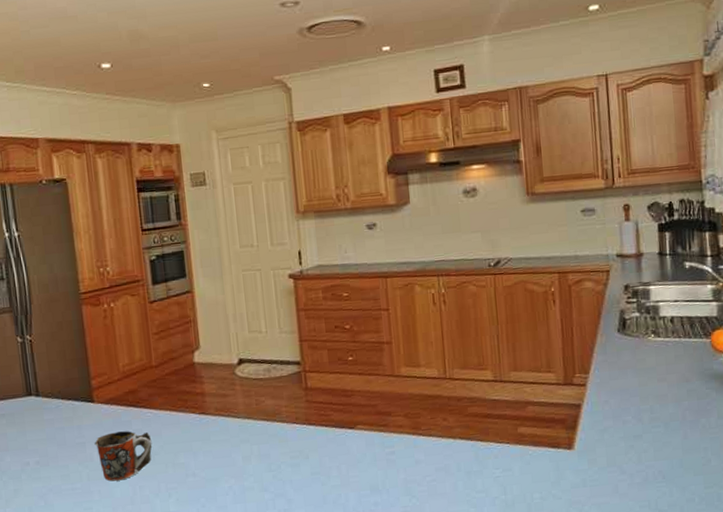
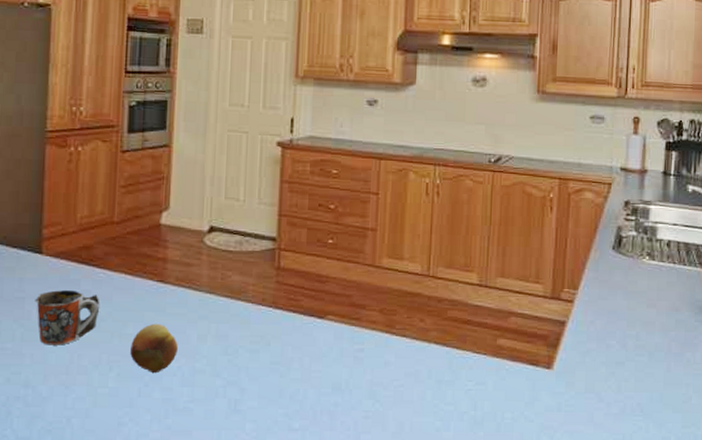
fruit: none [184,451,227,495] -> present [130,323,178,374]

